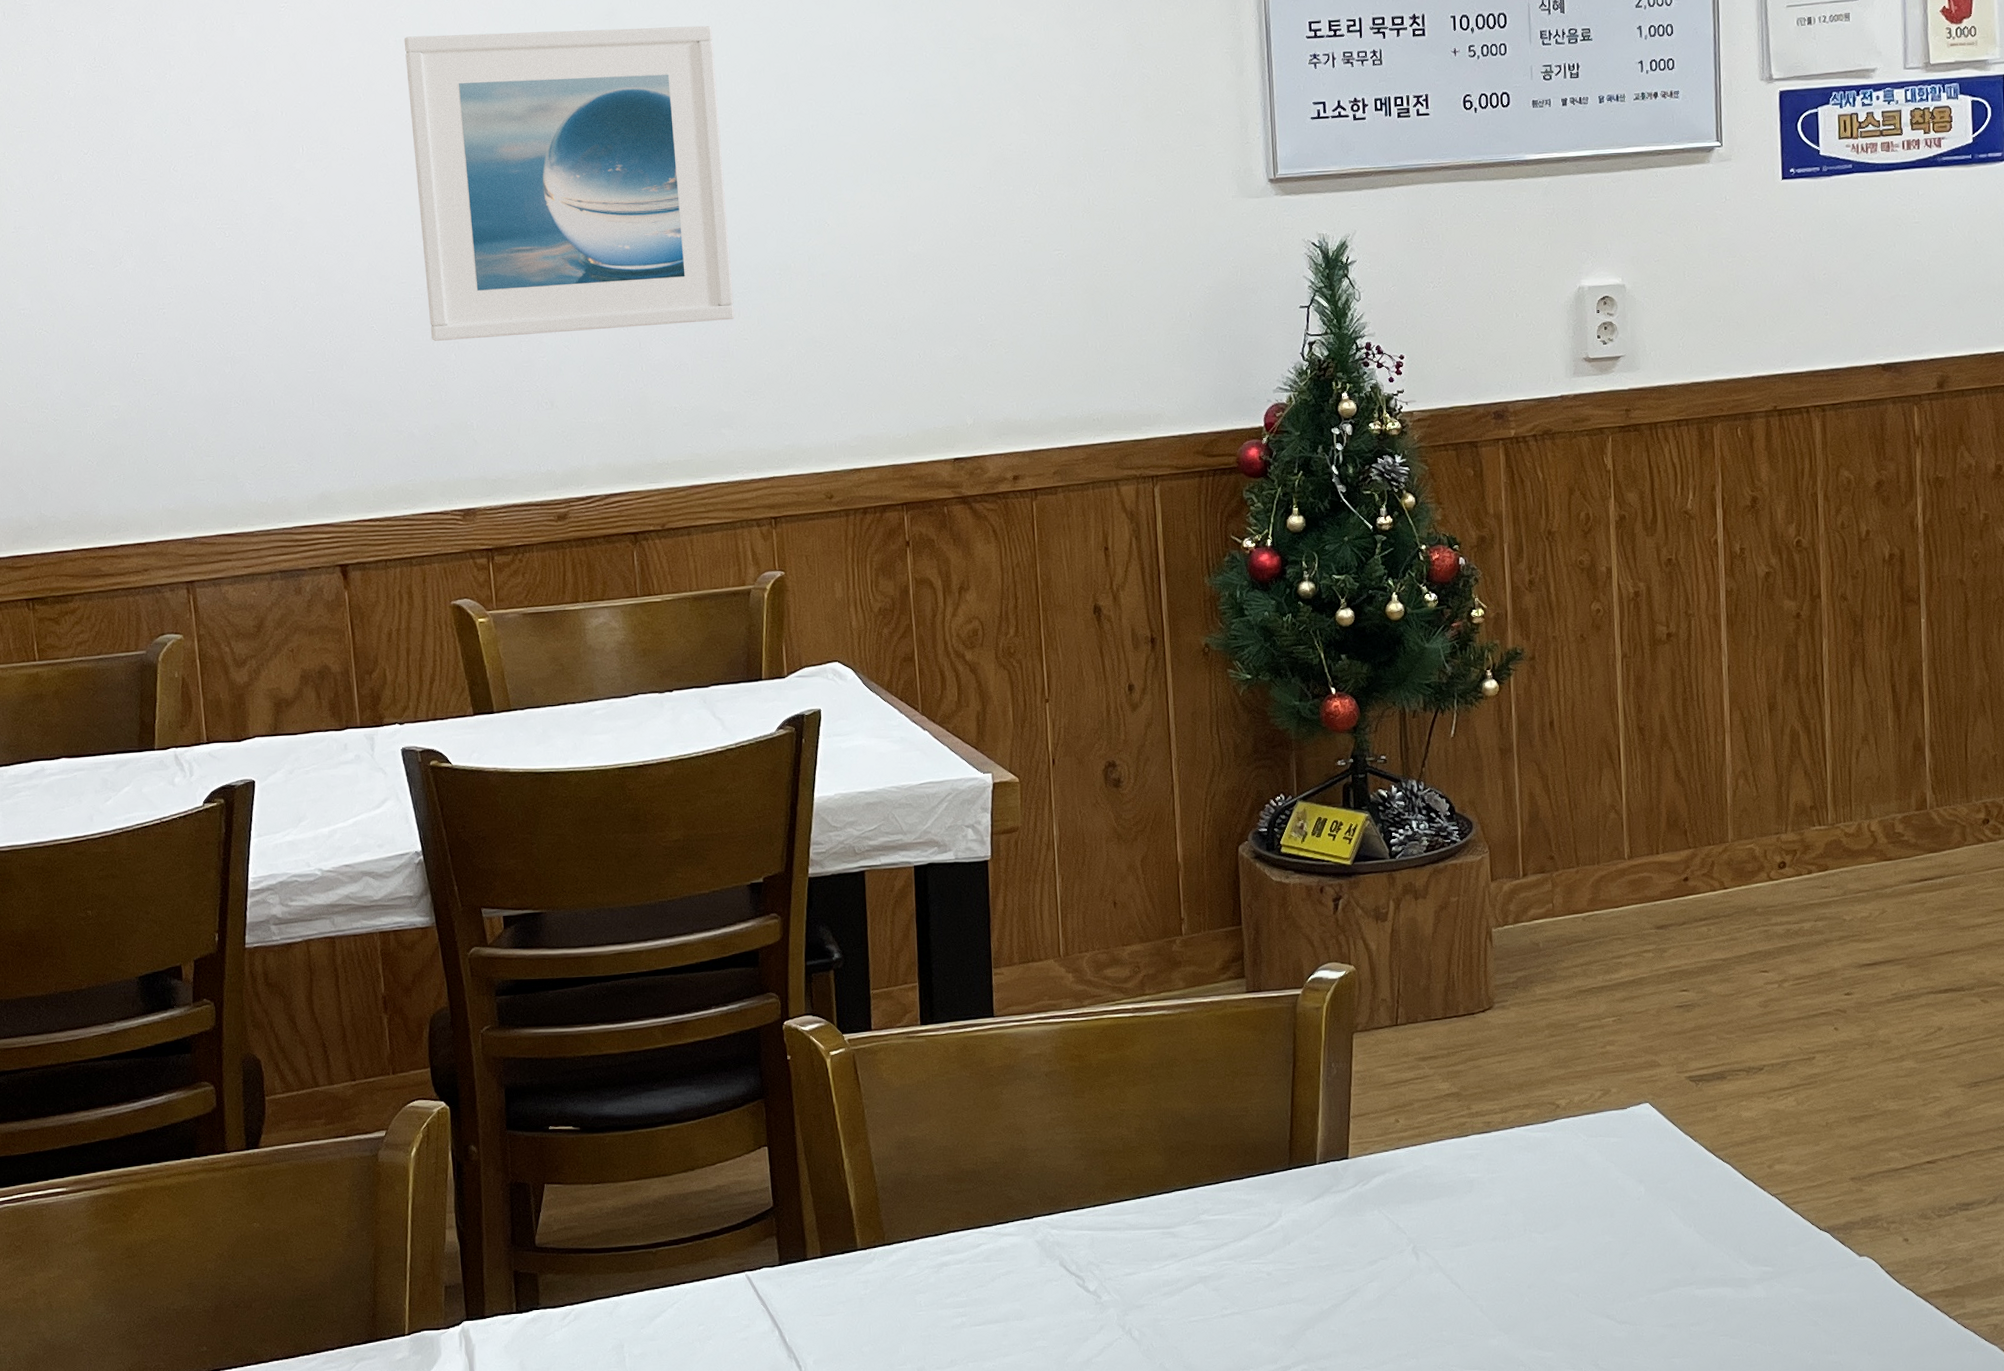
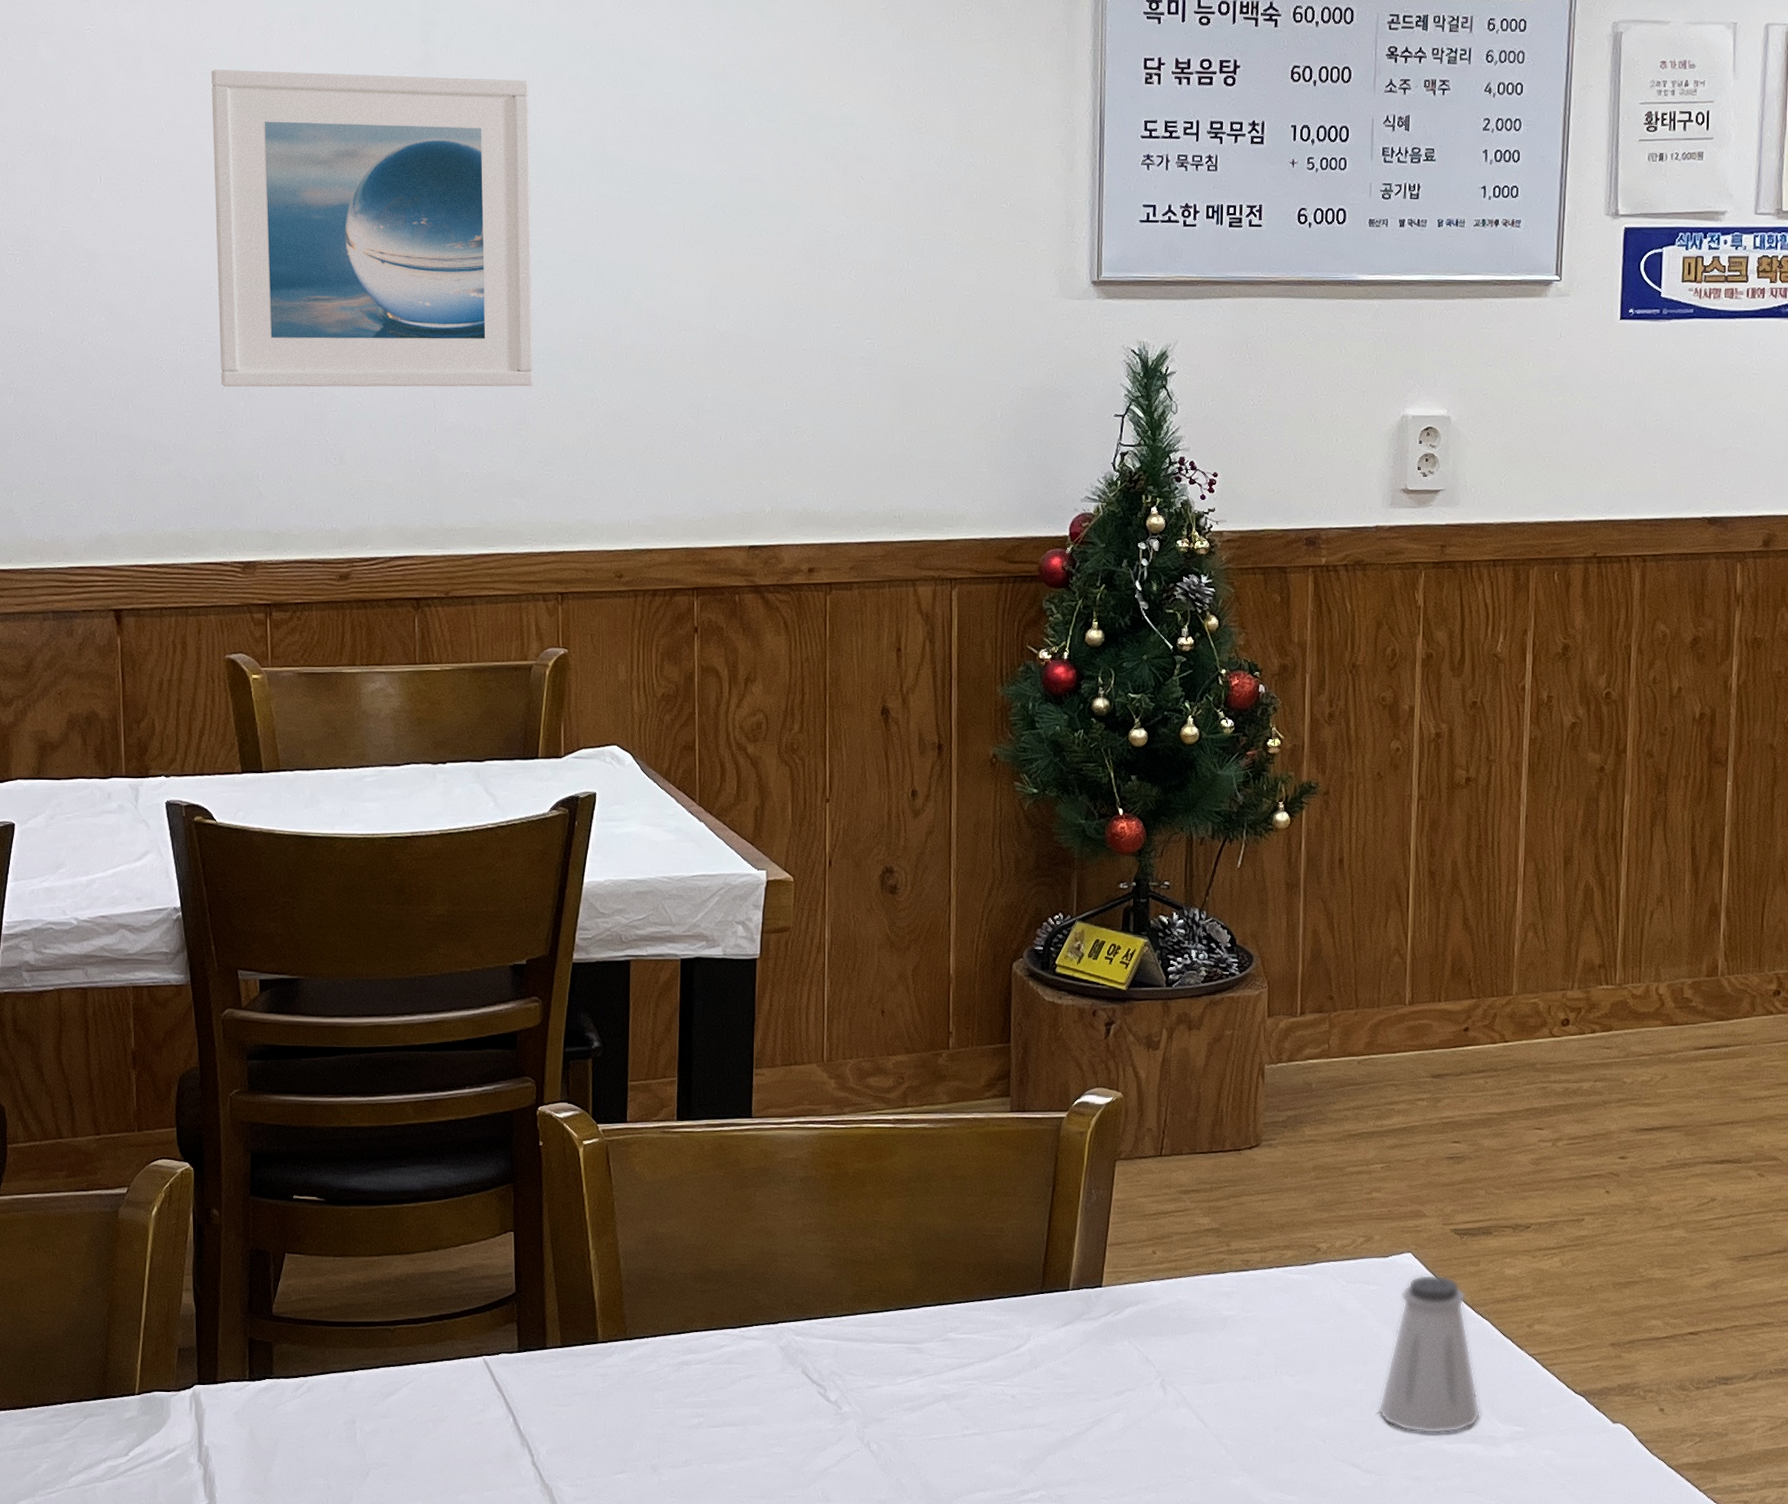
saltshaker: none [1628,1123,1729,1280] -> present [1378,1274,1481,1434]

